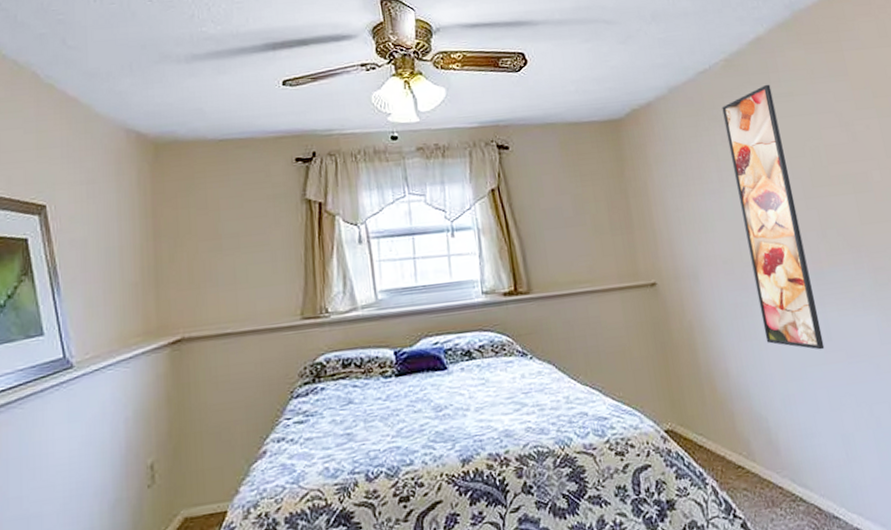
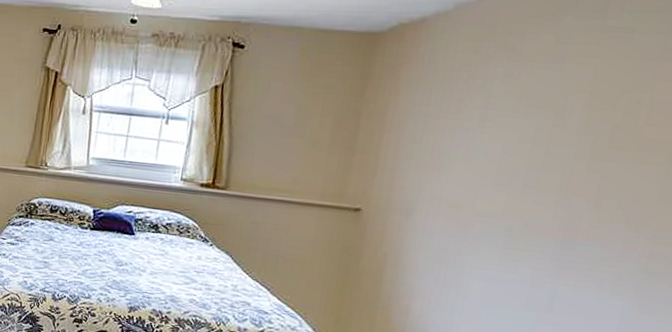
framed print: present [721,84,825,350] -> none [467,13,605,319]

